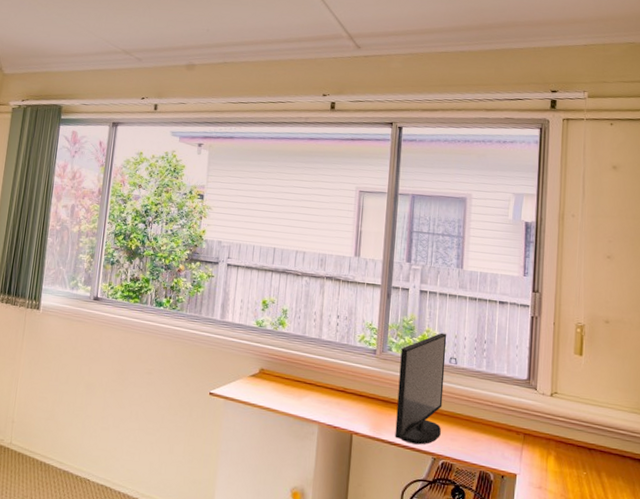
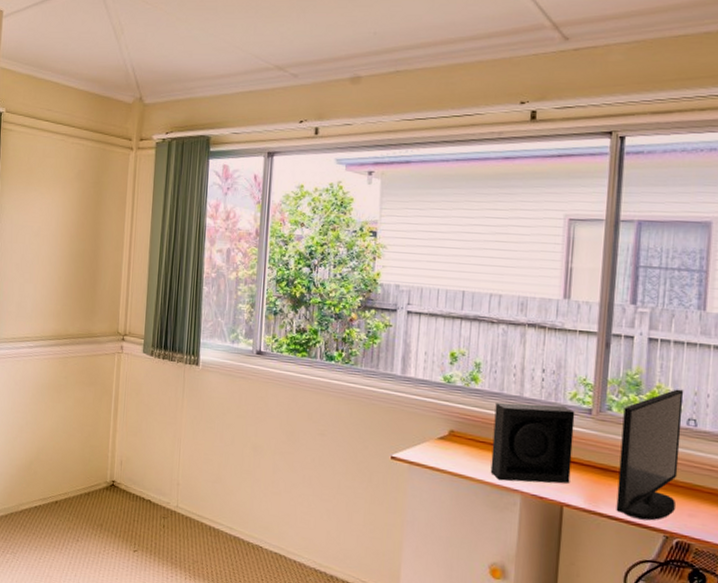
speaker: none [293,344,363,414] -> present [490,402,575,484]

